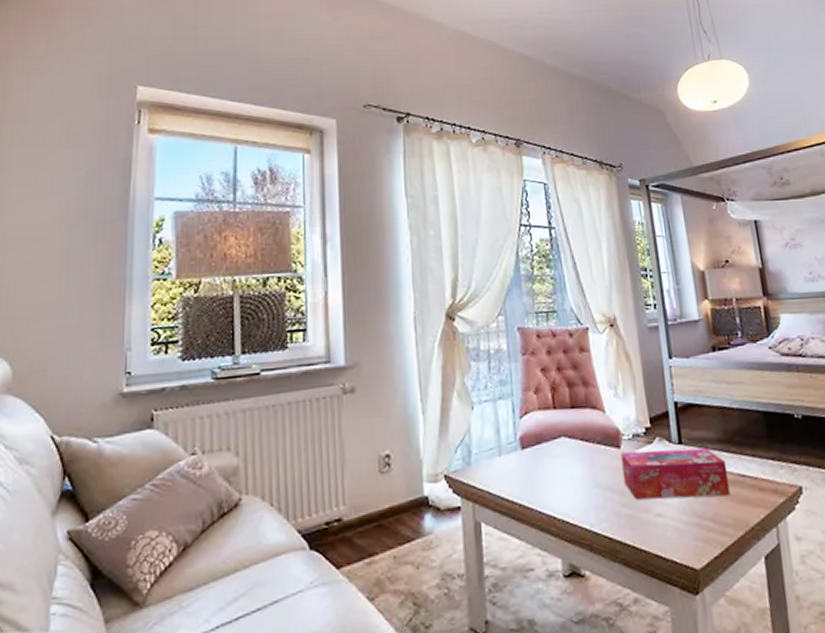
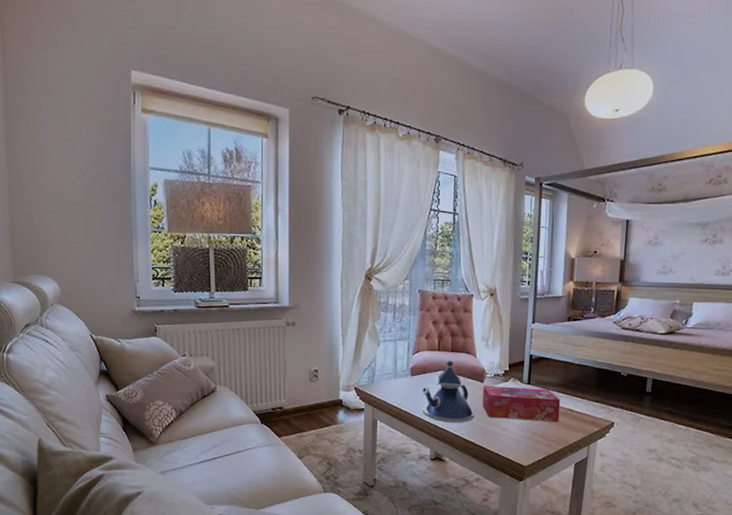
teapot: none [537,421,617,514] -> present [421,360,475,423]

